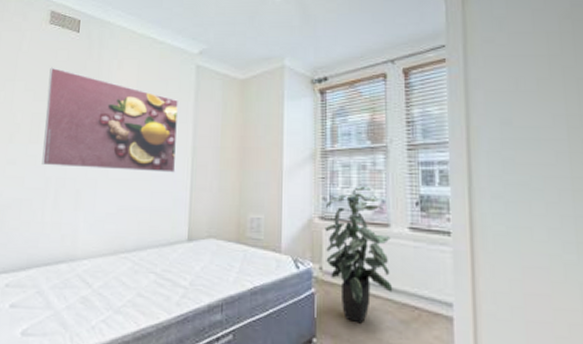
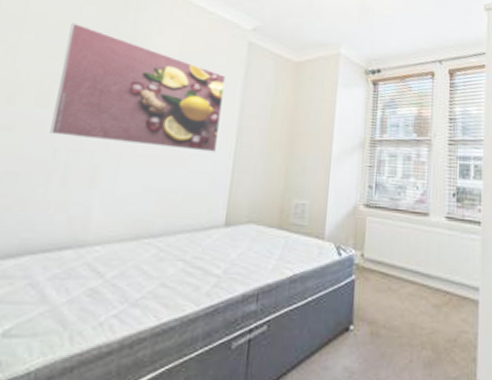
indoor plant: present [325,186,393,324] -> none [368,176,429,309]

